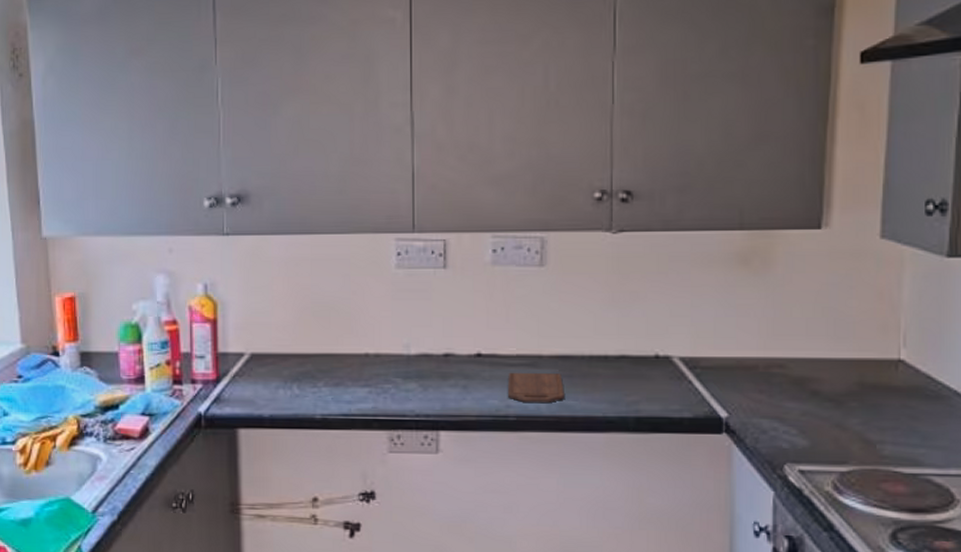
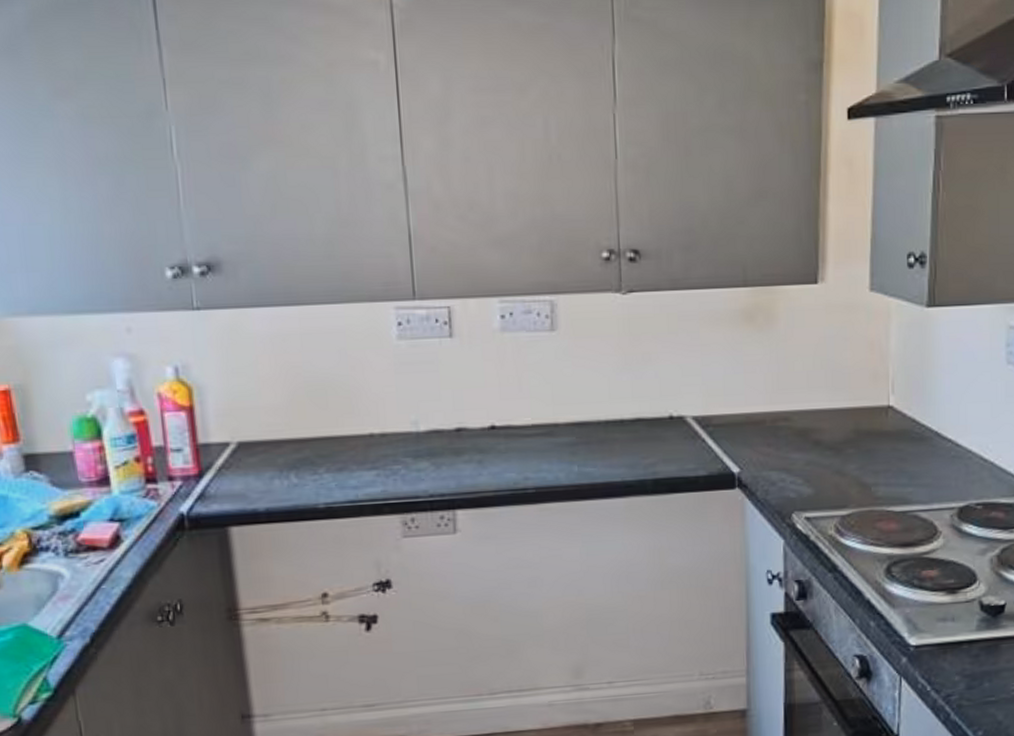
cutting board: present [508,372,564,402] -> none [524,441,583,473]

